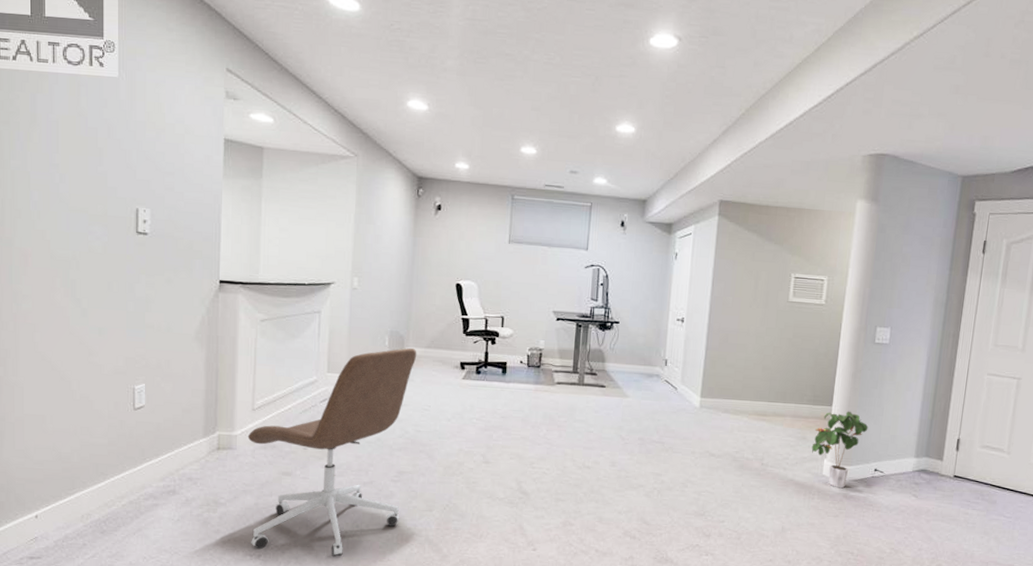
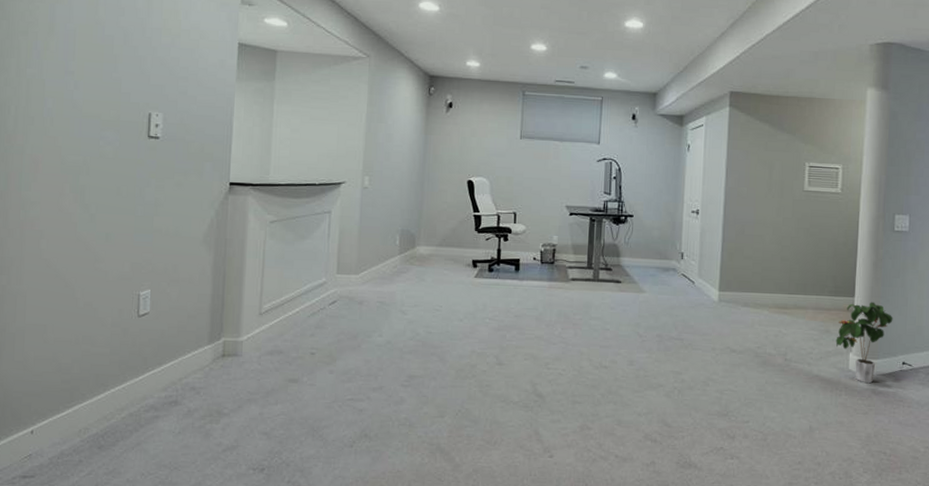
office chair: present [247,347,417,557] -> none [253,246,428,469]

